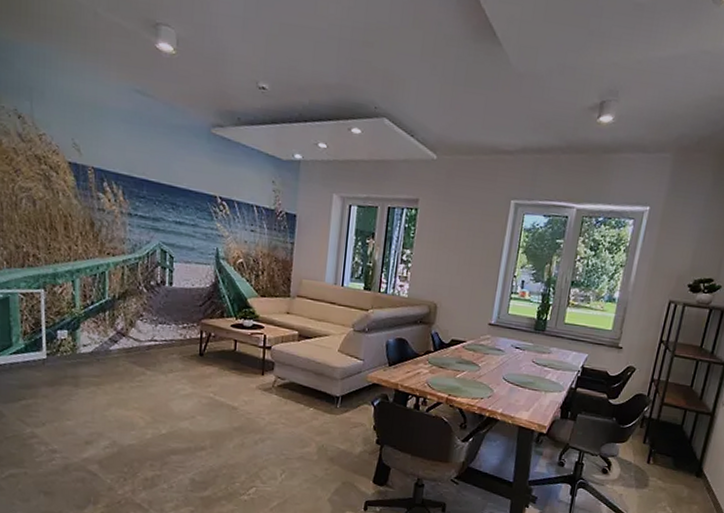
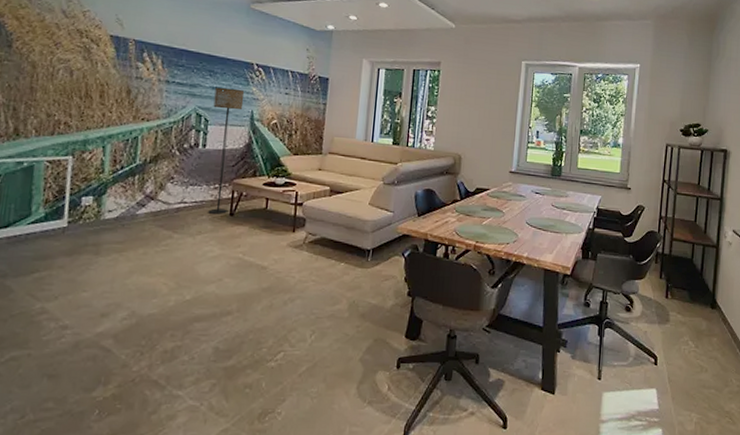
floor lamp: none [177,221,209,354] -> present [208,87,245,214]

